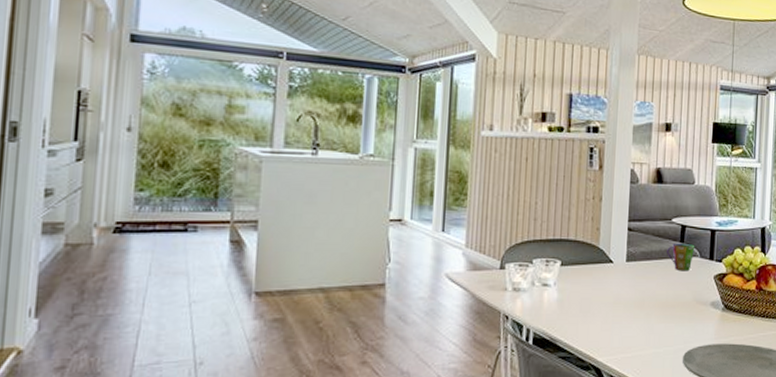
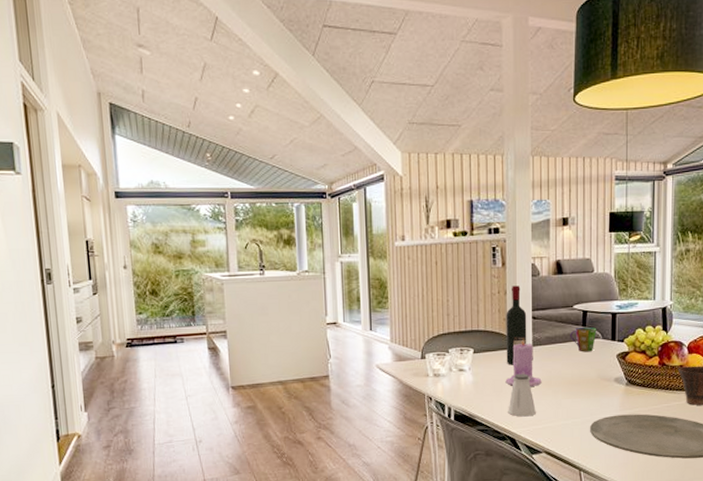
candle: none [594,251,634,307] -> present [505,338,542,386]
saltshaker: none [594,292,626,343] -> present [508,373,536,417]
wine bottle: none [596,192,622,282] -> present [506,285,527,365]

